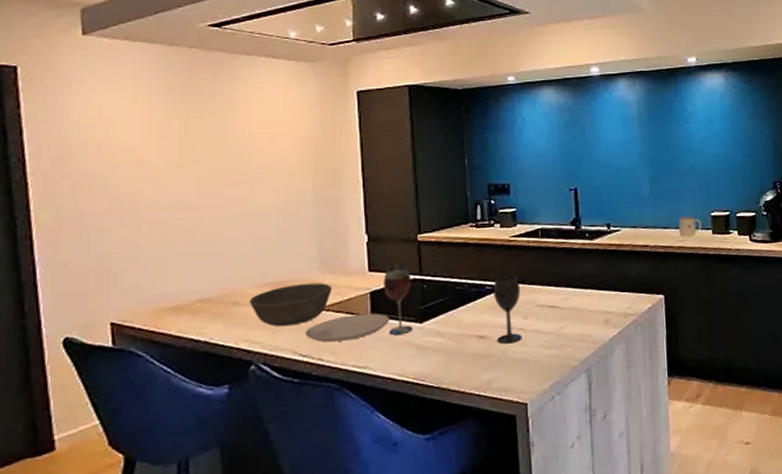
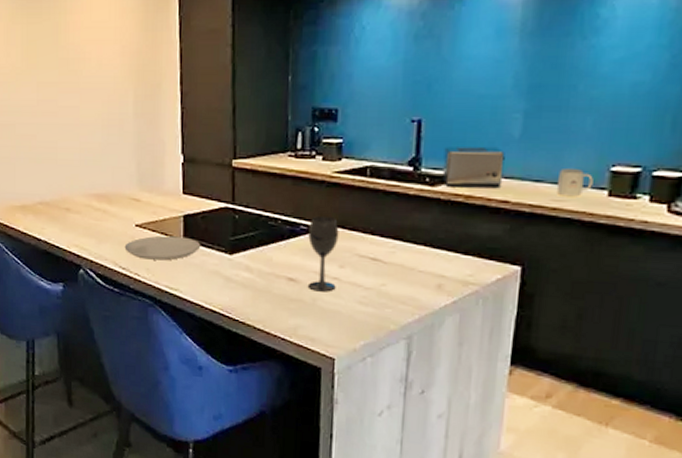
bowl: present [249,283,332,327] -> none [79,198,149,238]
wineglass: present [384,264,412,336] -> none [196,190,223,264]
toaster: none [597,204,642,239] -> present [442,146,505,189]

